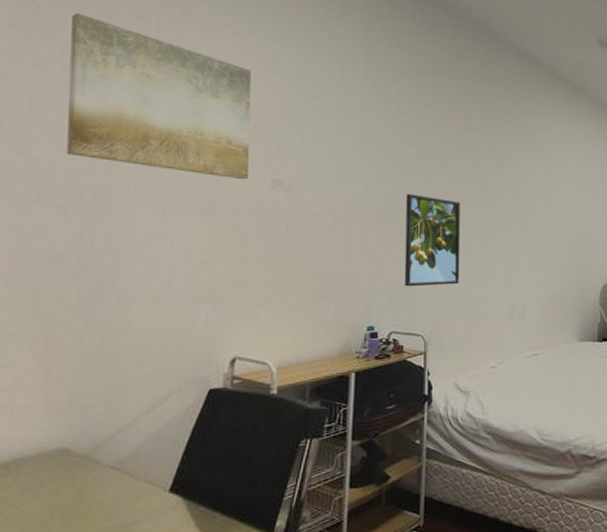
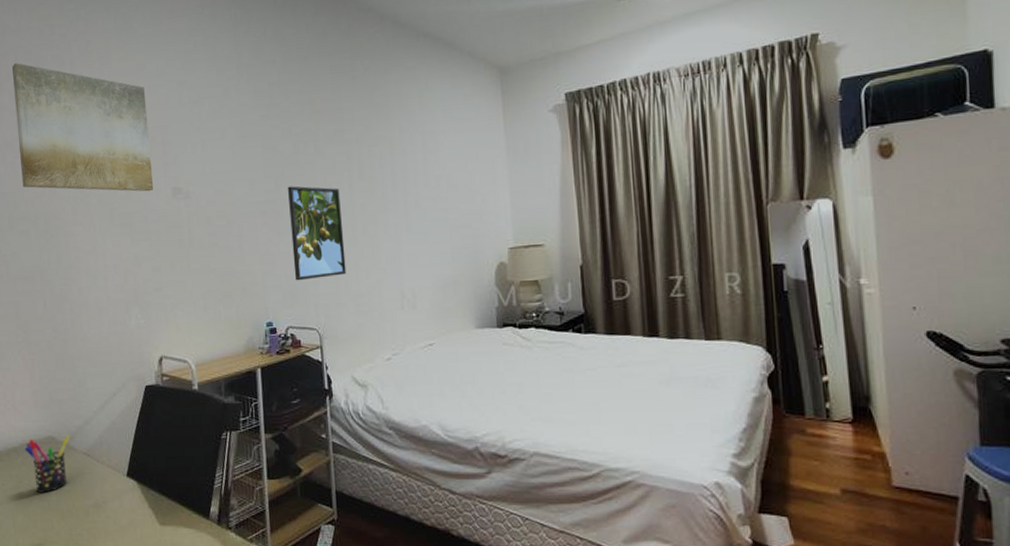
pen holder: none [20,446,94,517] -> present [24,435,70,493]

